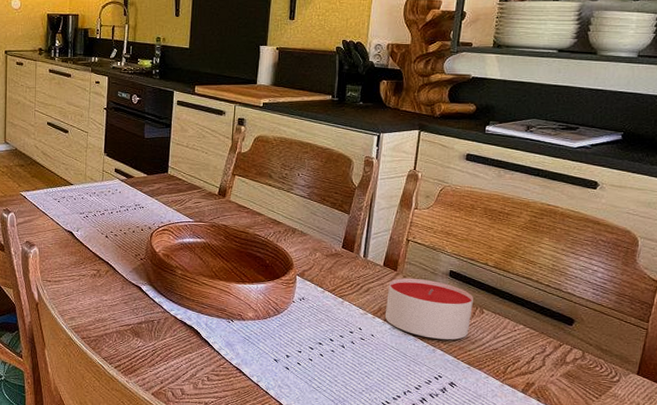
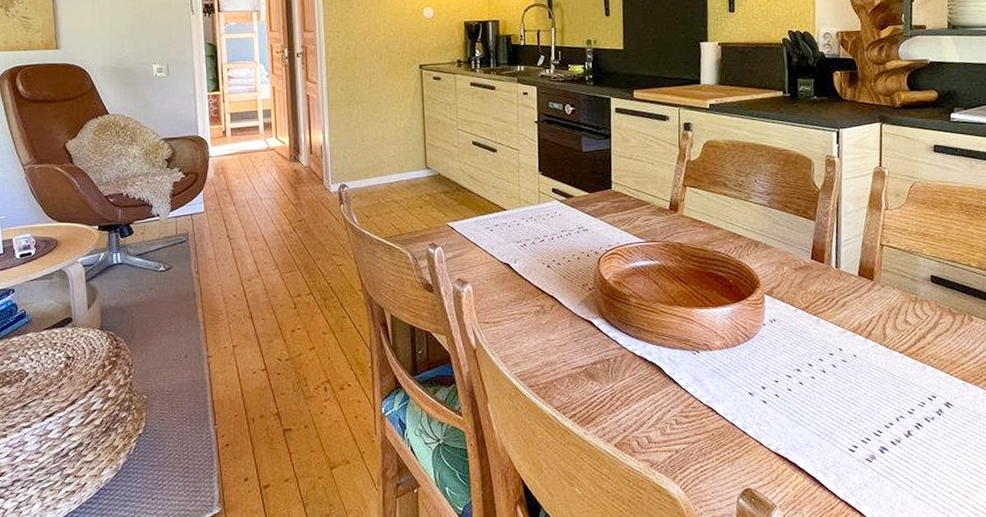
candle: present [384,278,473,340] -> none [865,287,960,355]

